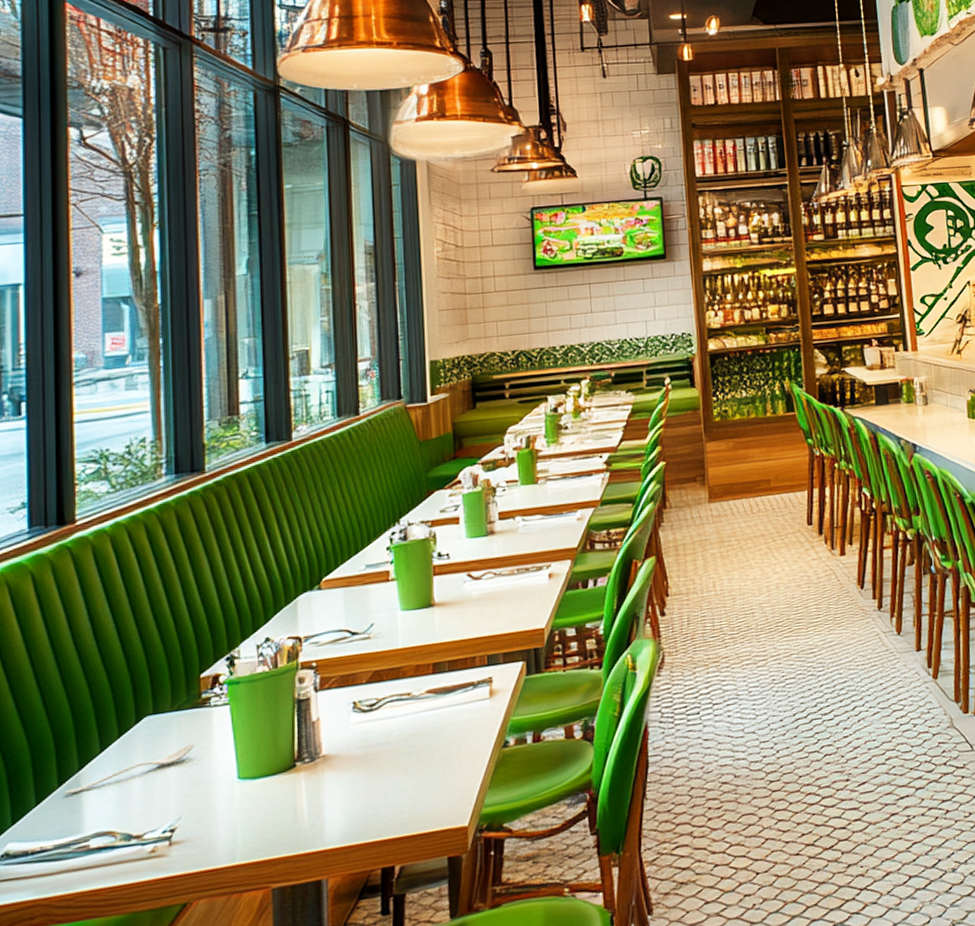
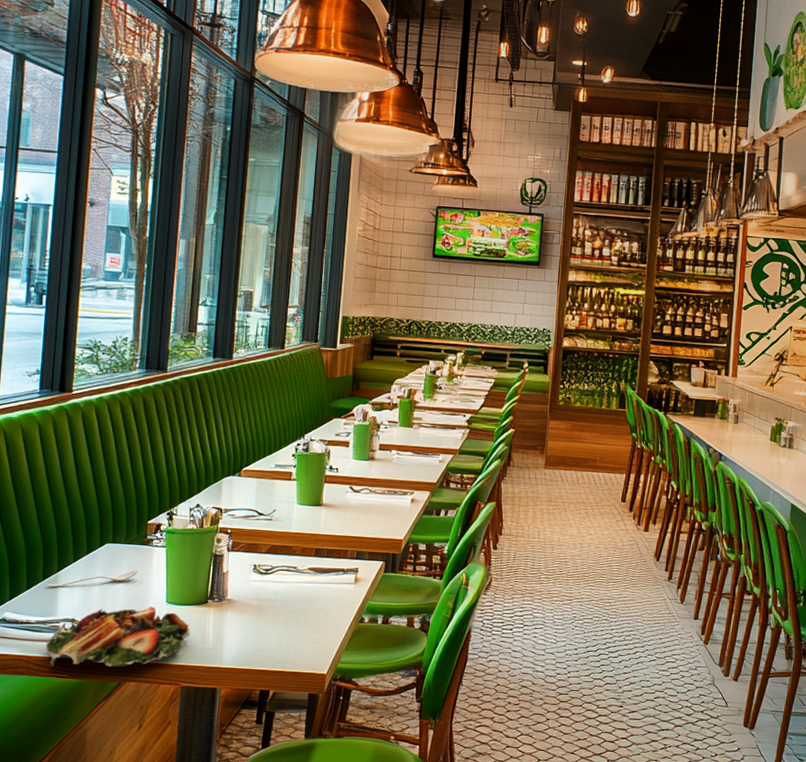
salad: none [71,788,277,905] -> present [45,606,191,668]

